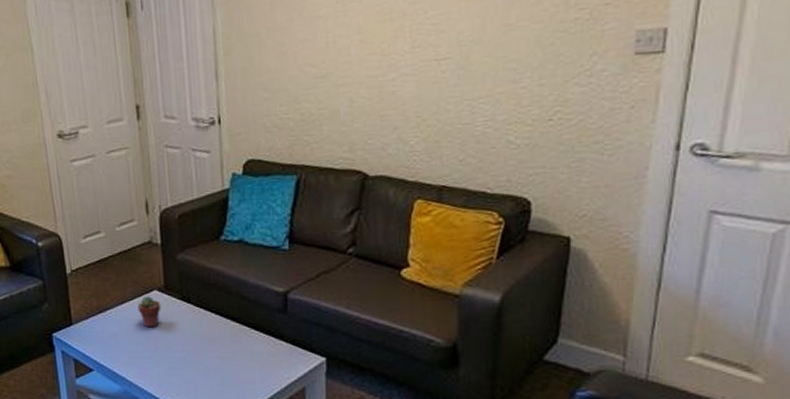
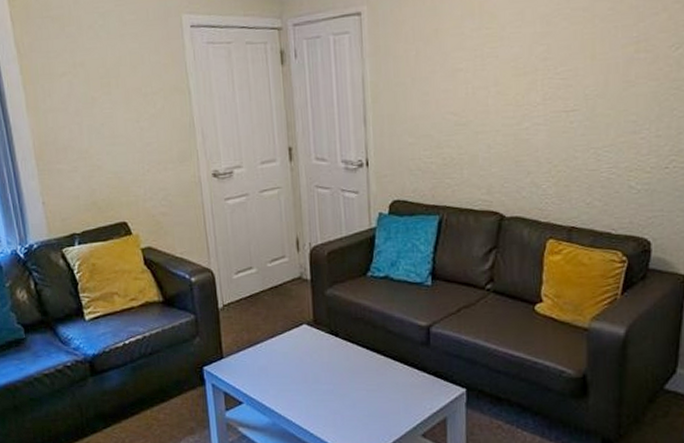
potted succulent: present [137,296,161,328] -> none [287,330,310,361]

